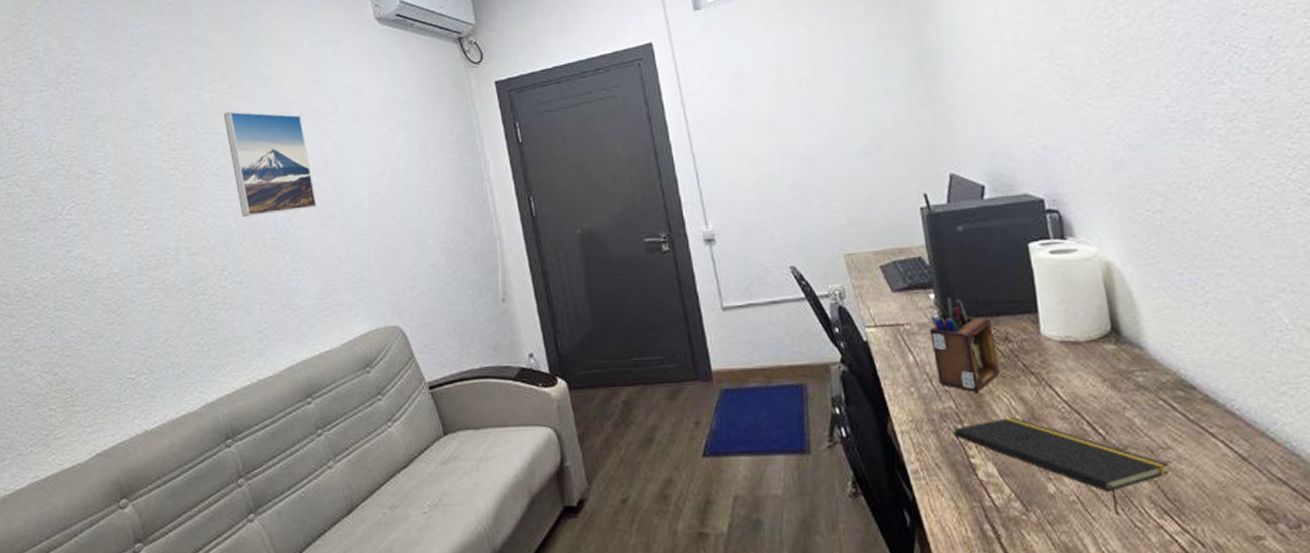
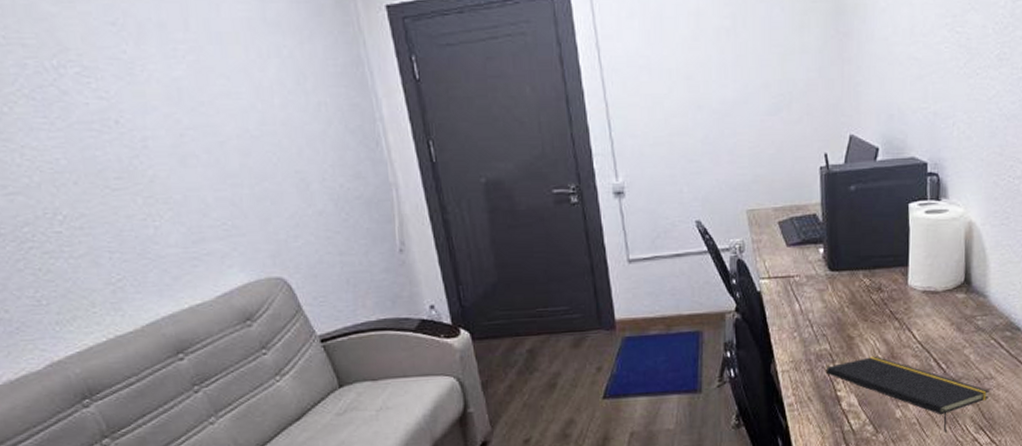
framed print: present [223,111,317,217] -> none [31,18,172,151]
desk organizer: present [929,296,1000,392] -> none [816,251,870,335]

